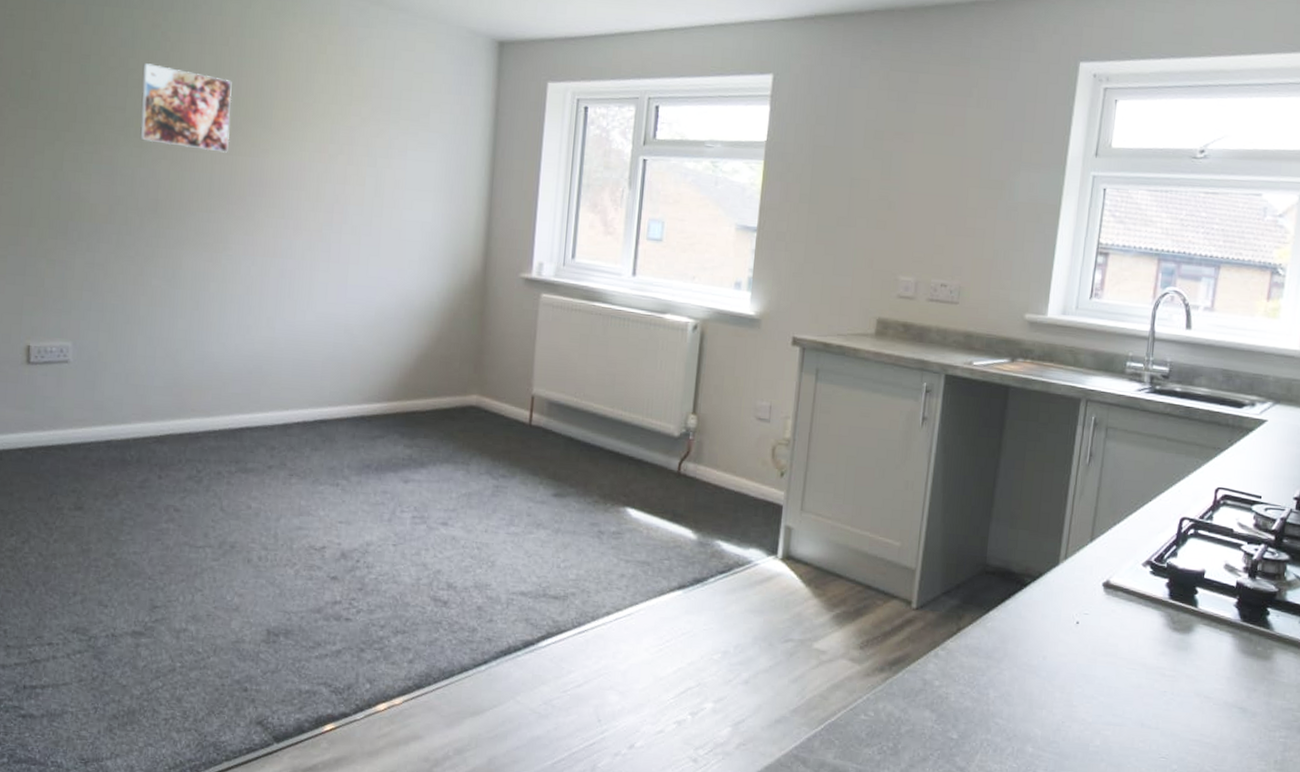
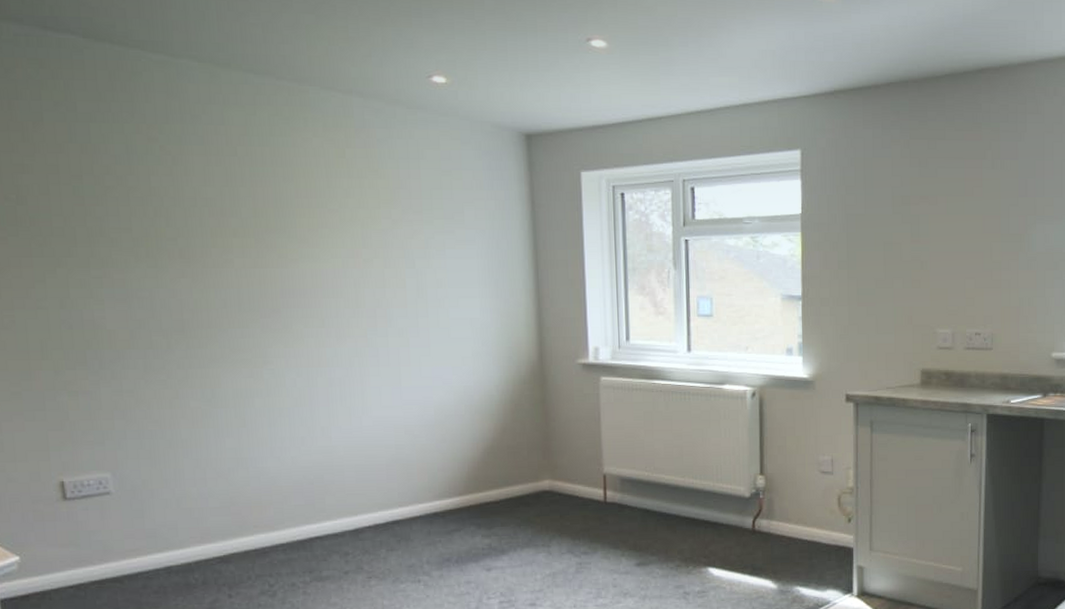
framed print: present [140,63,232,153] -> none [144,180,254,266]

